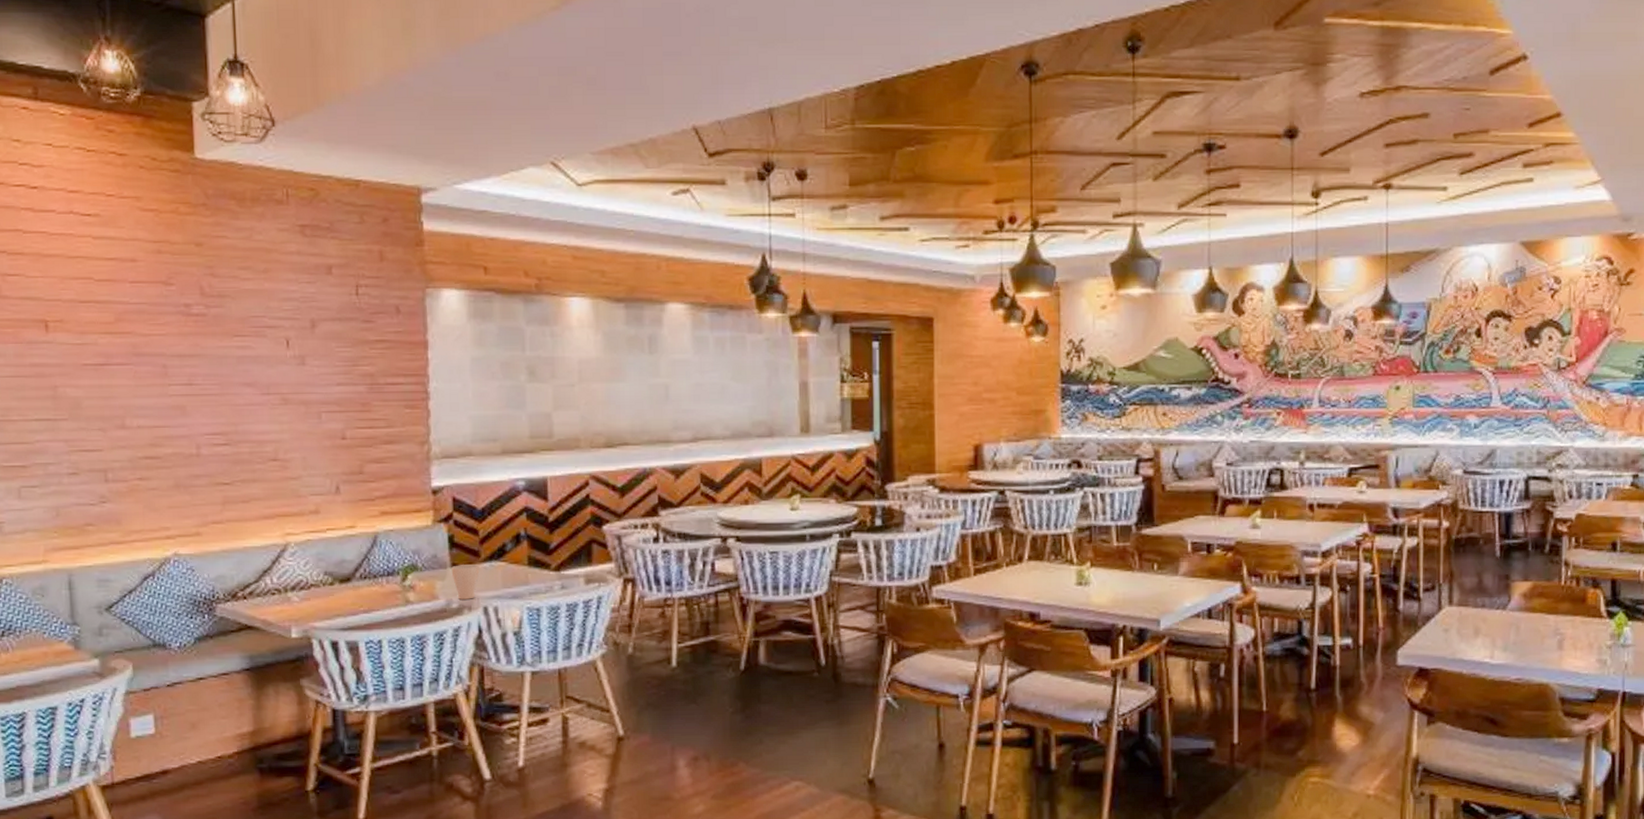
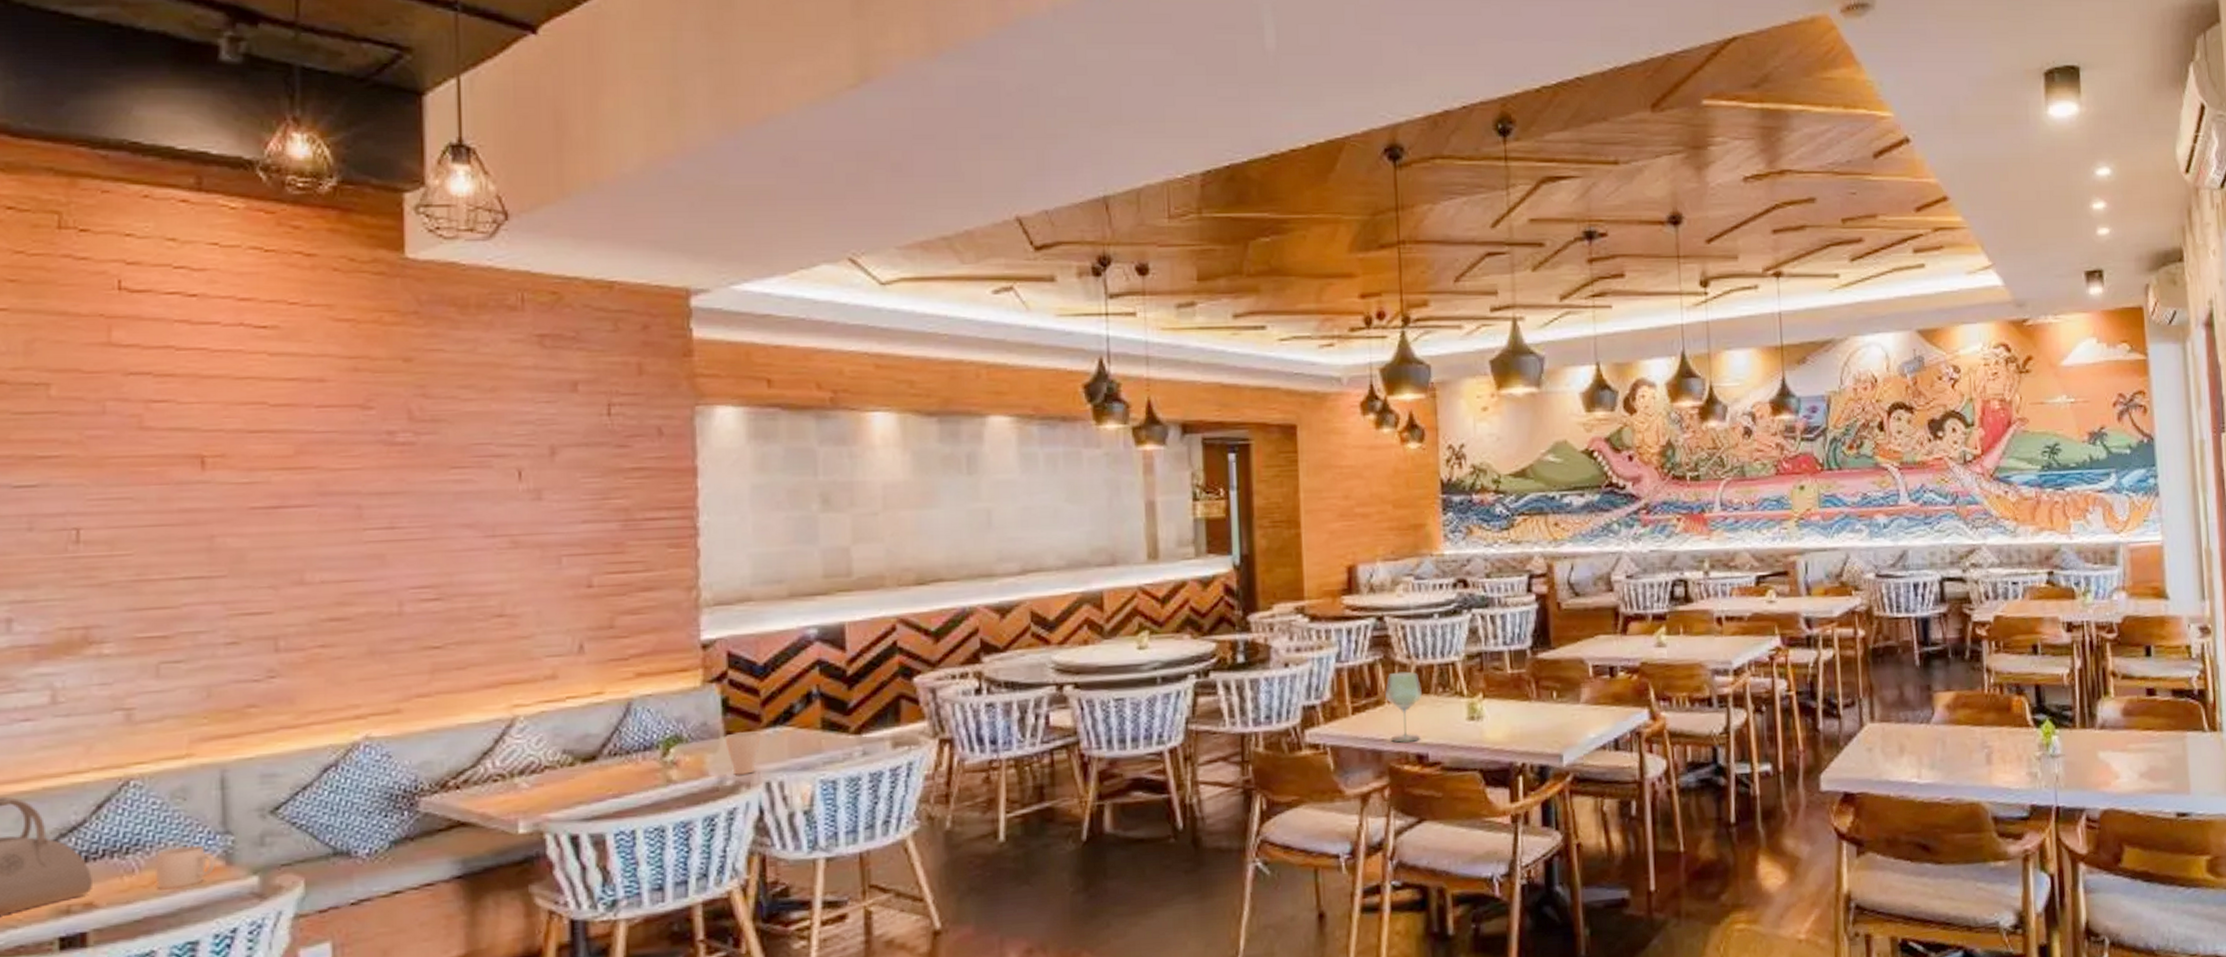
mug: none [23,632,67,666] -> present [154,844,216,890]
wine glass: none [1004,540,1036,602] -> present [1385,671,1422,743]

